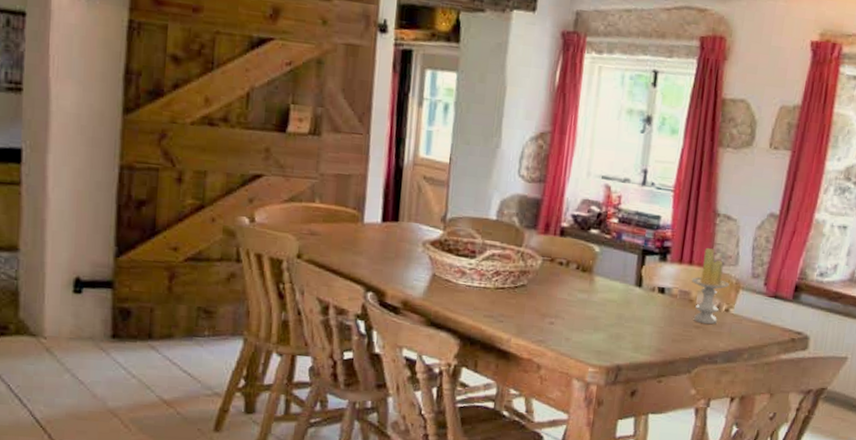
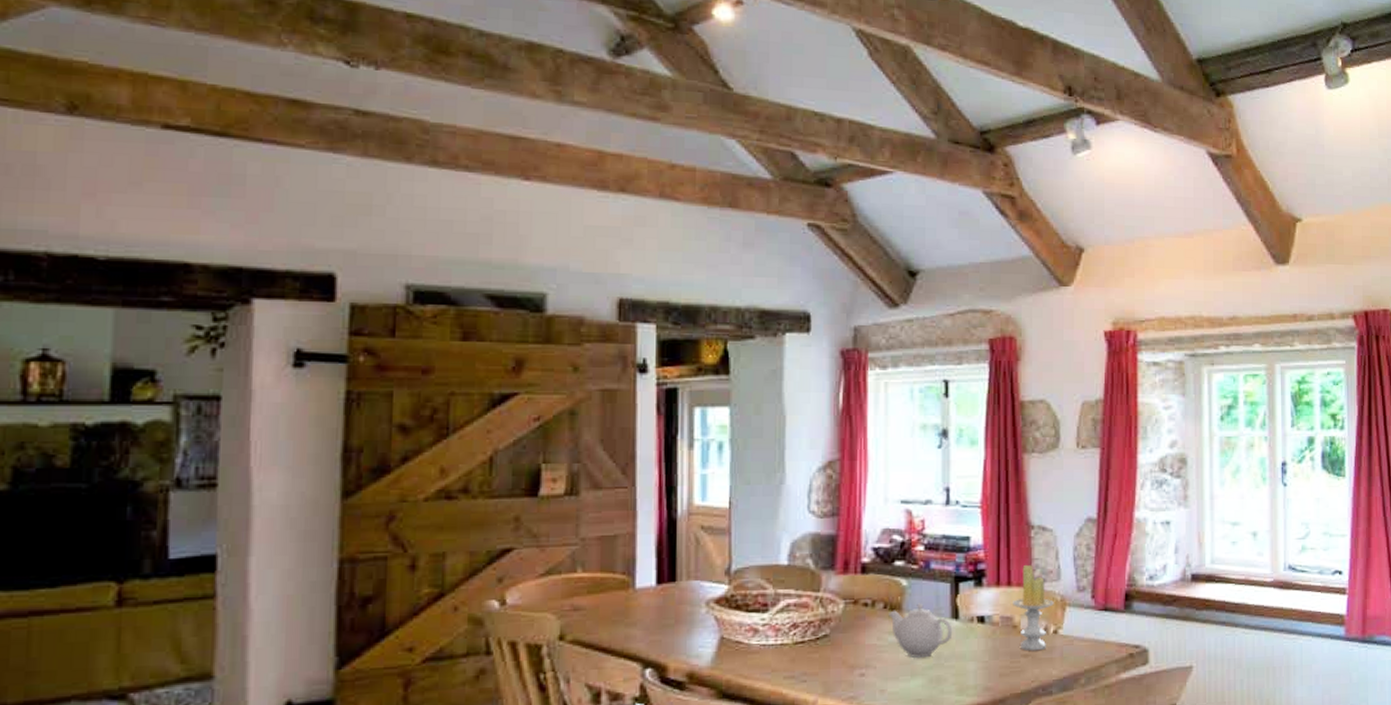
teapot: none [580,268,636,316] -> present [888,603,953,659]

